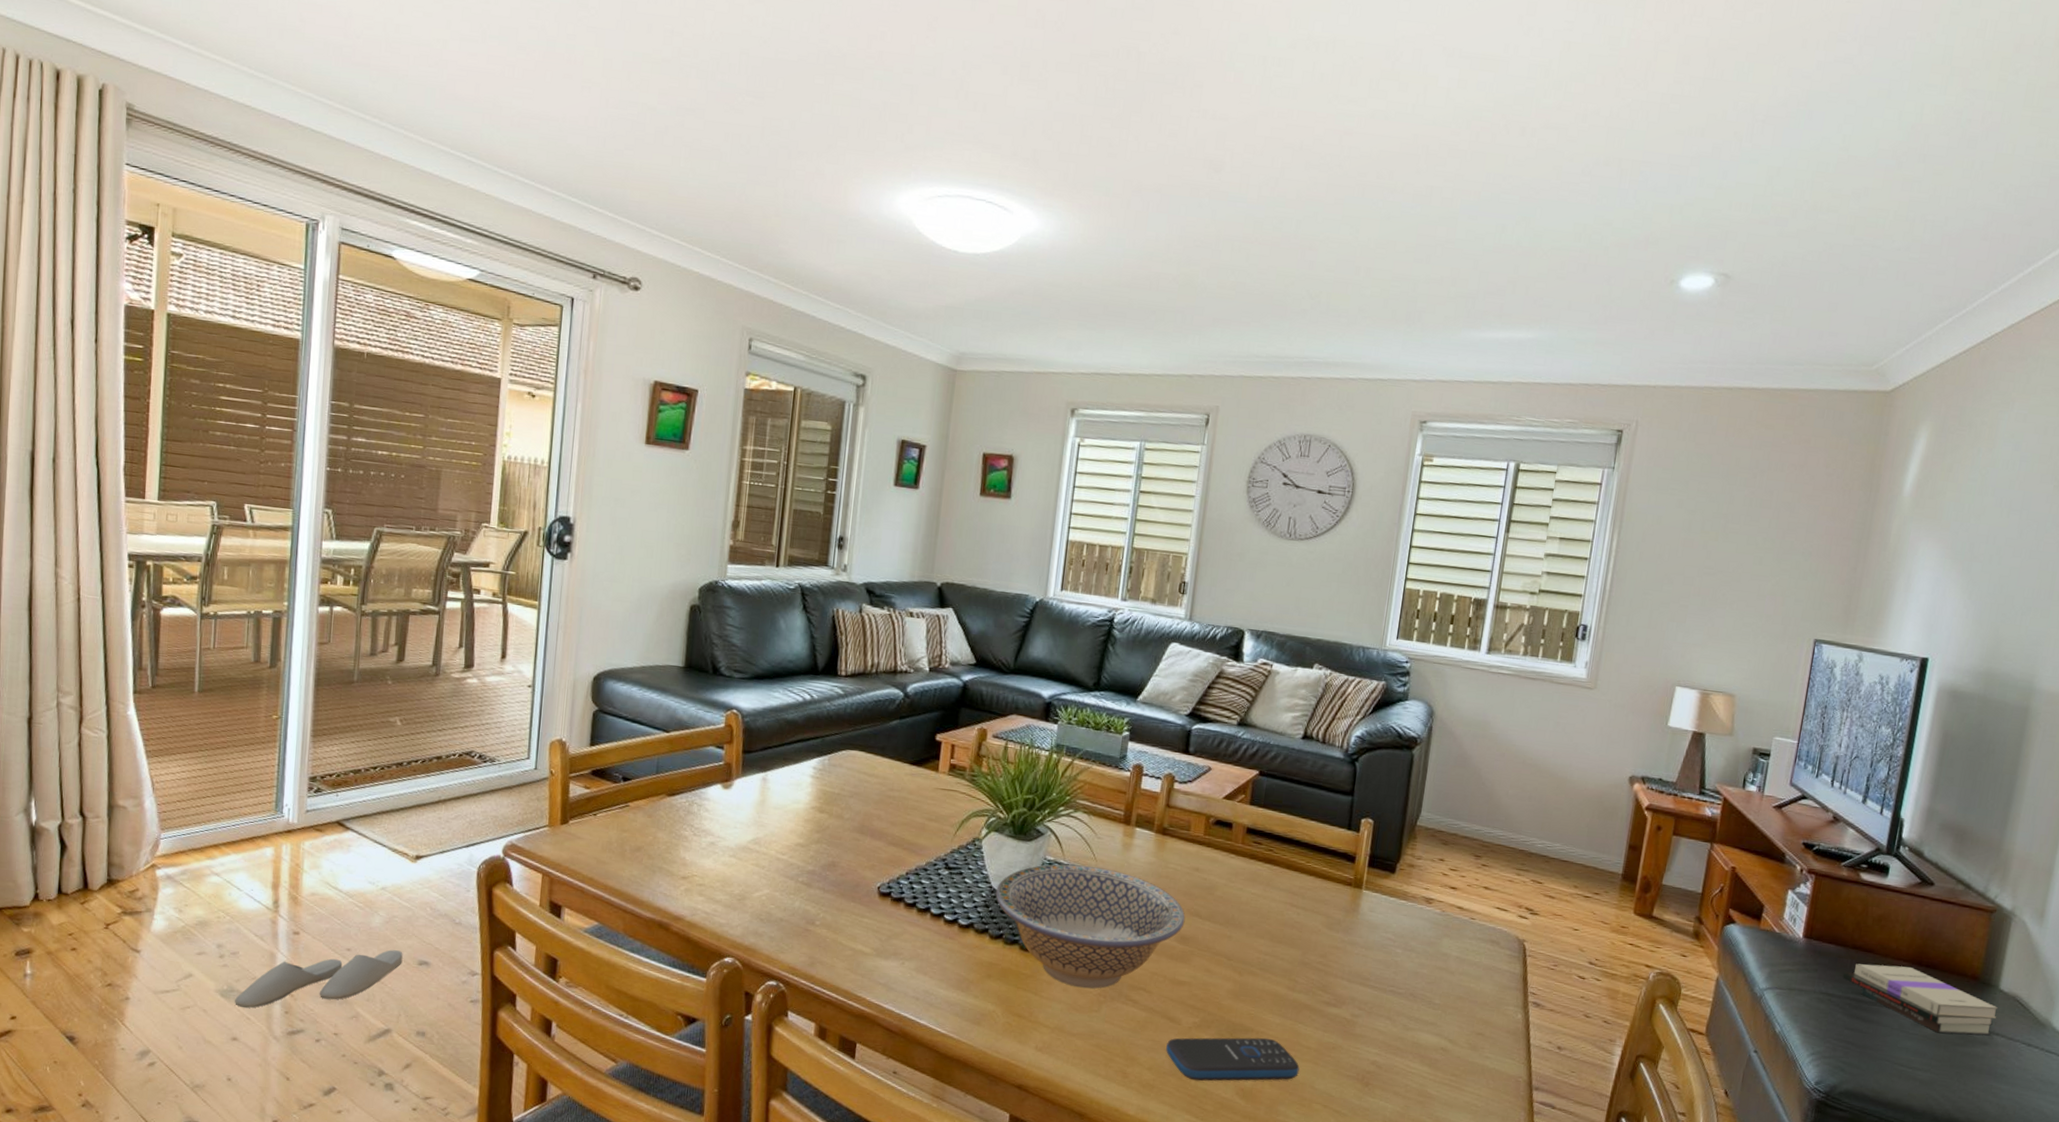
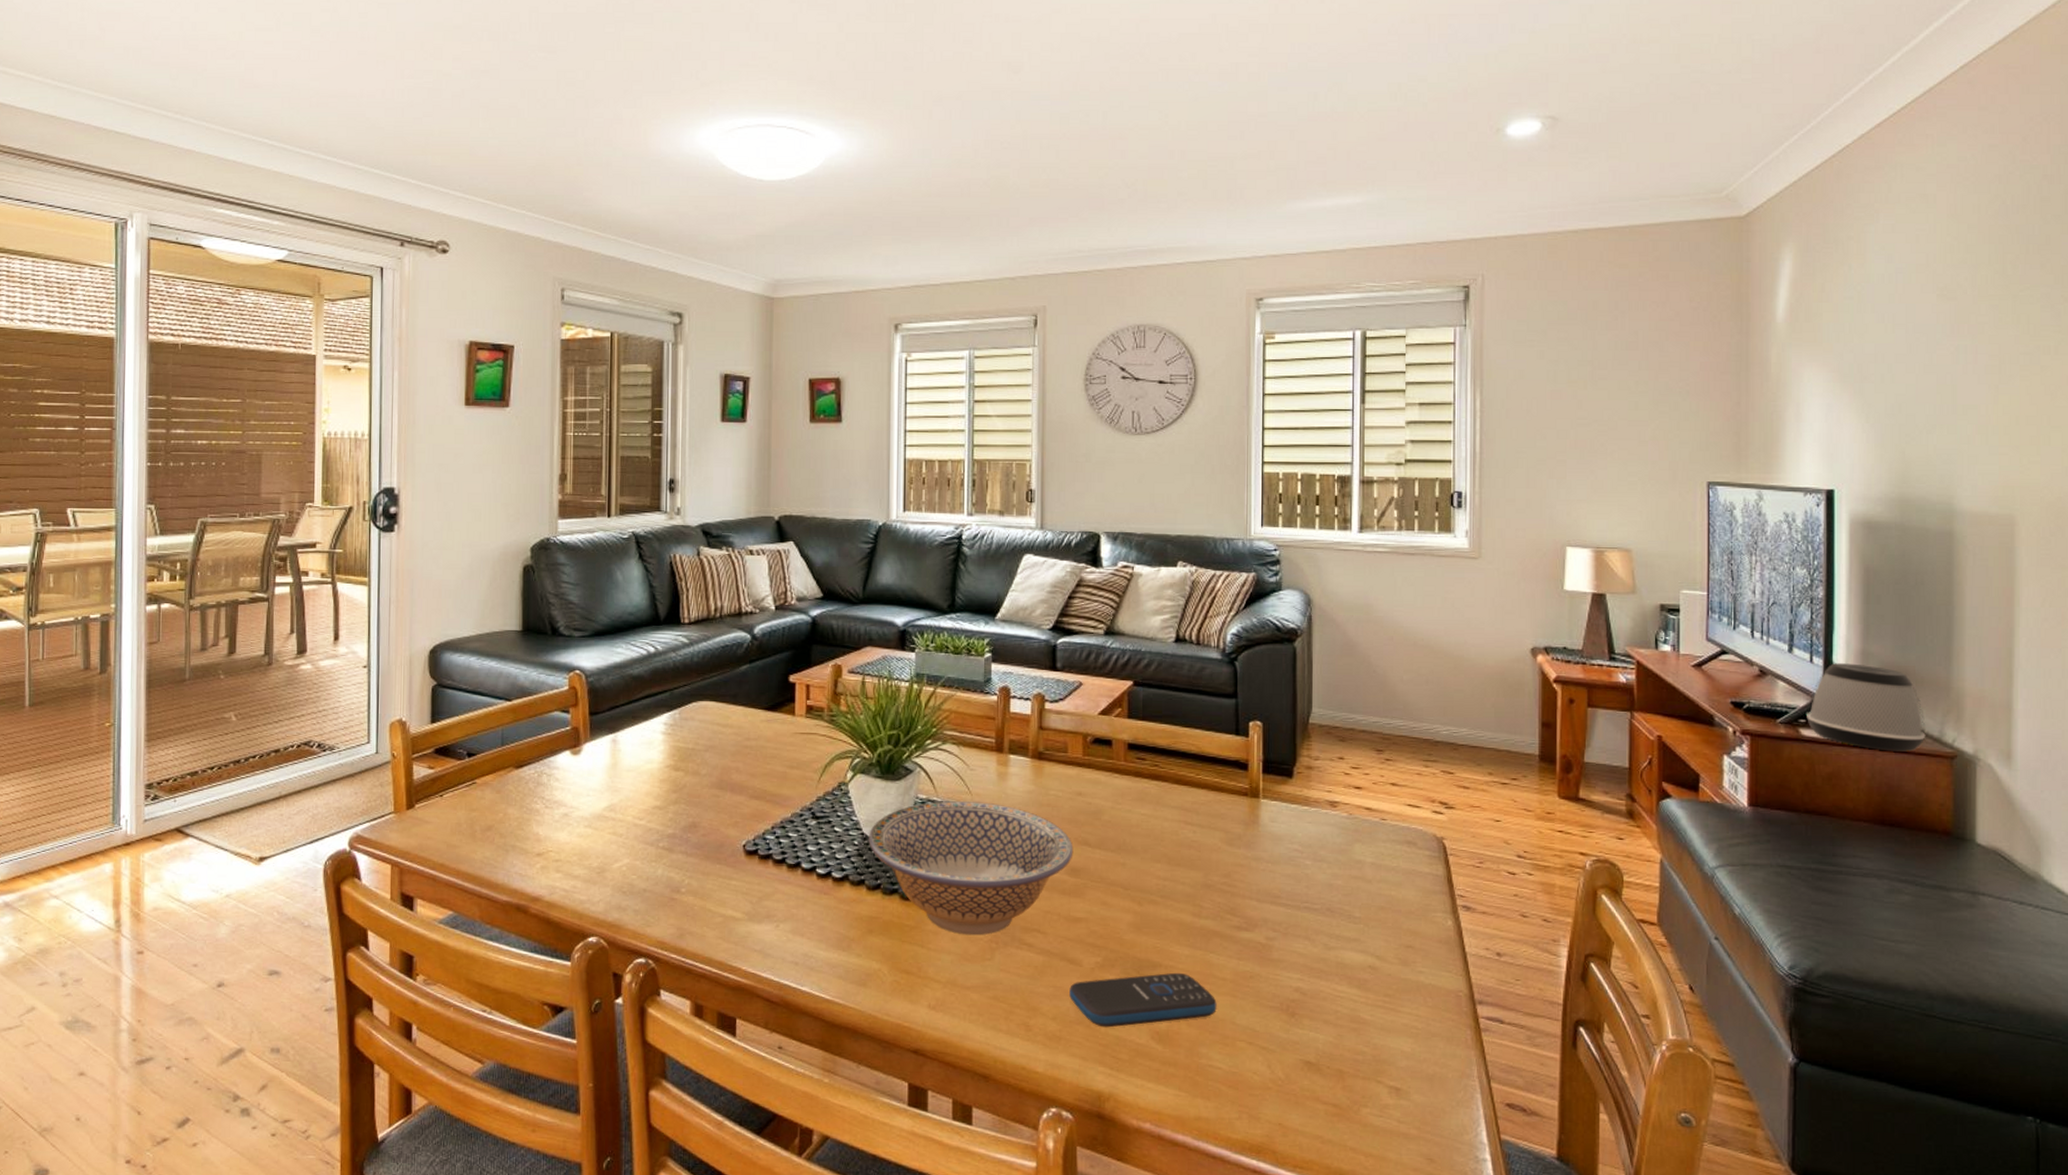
slippers: present [235,950,403,1008] -> none [80,961,252,1039]
books: present [1842,963,1999,1036] -> none [1799,828,1979,899]
speaker: none [1868,817,1974,903] -> present [1807,663,1926,752]

